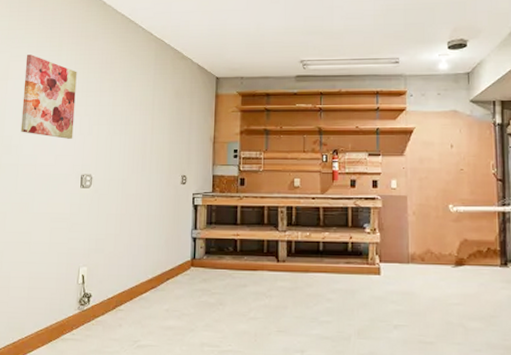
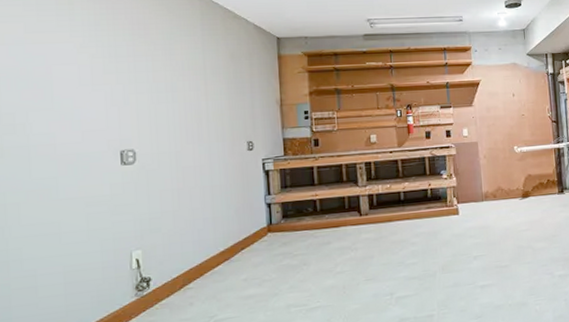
wall art: present [20,54,77,139] -> none [21,14,104,112]

